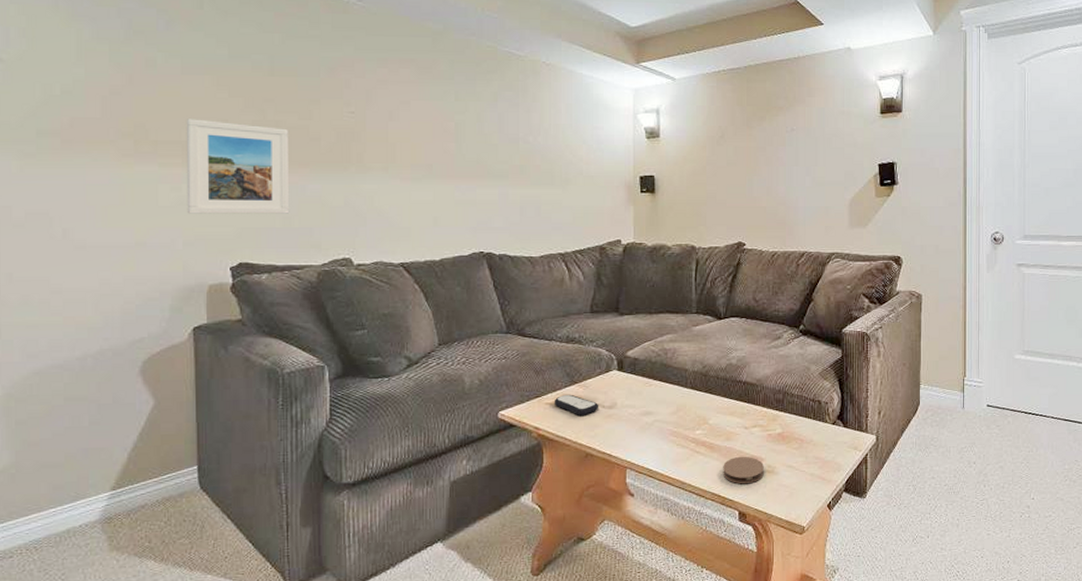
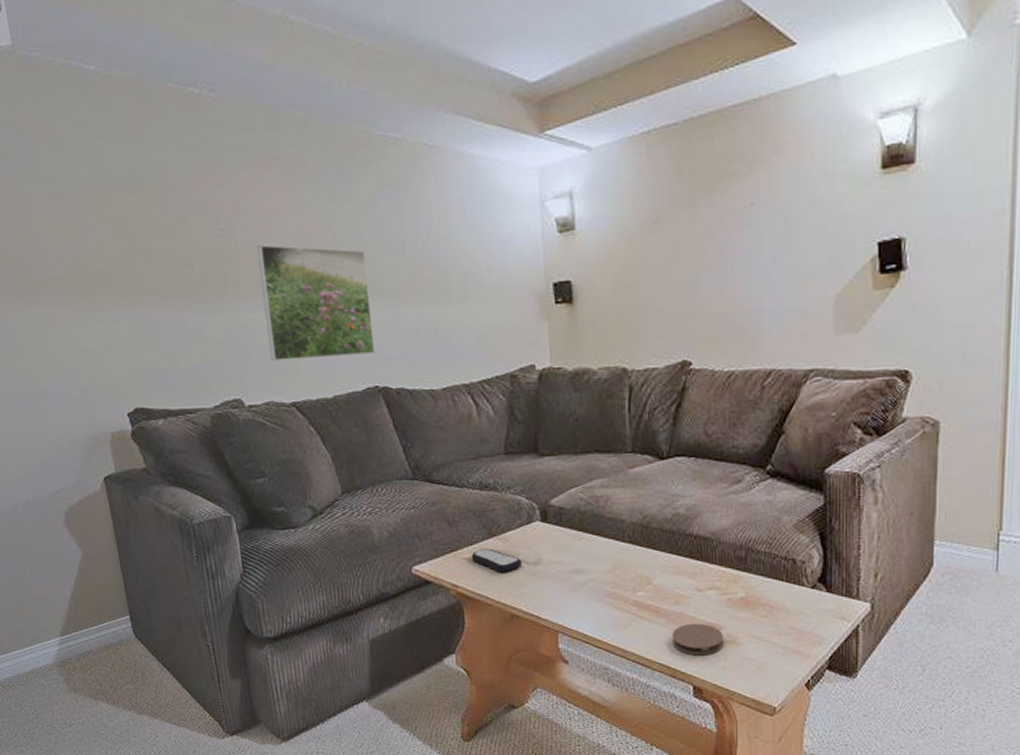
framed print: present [186,119,290,214] -> none [61,251,175,358]
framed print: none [384,128,483,227] -> present [257,244,375,362]

